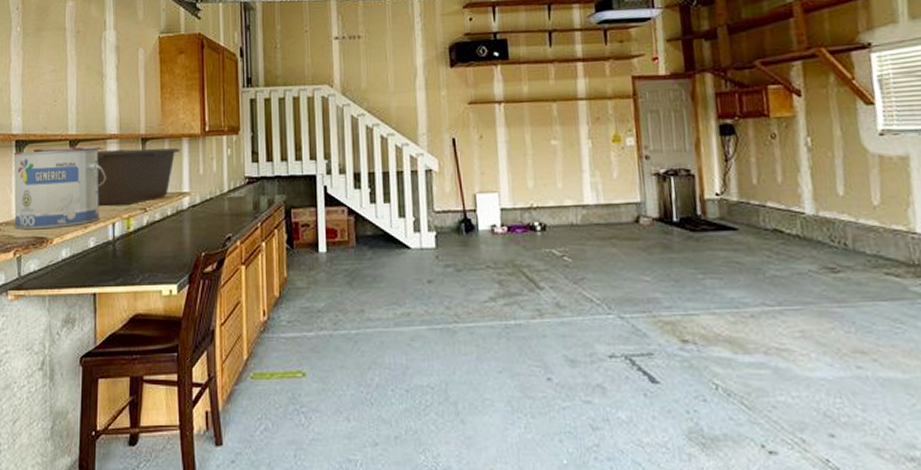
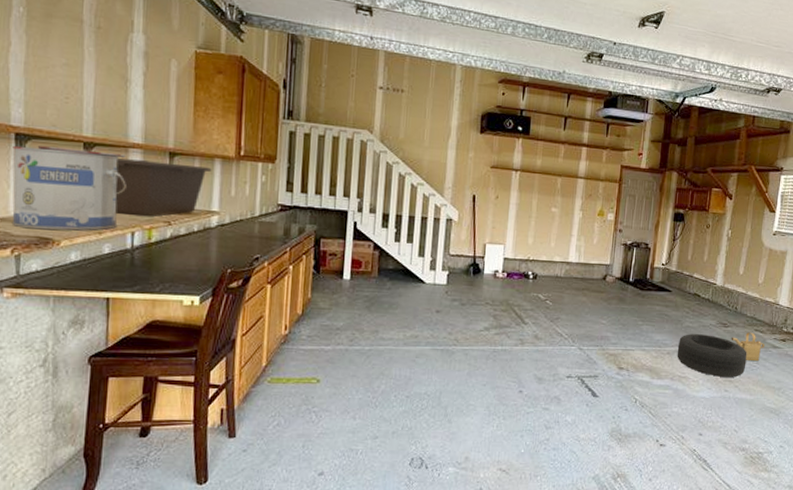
car tire: none [764,284,884,347] -> present [677,333,747,377]
watering can: none [847,277,909,321] -> present [731,332,765,362]

